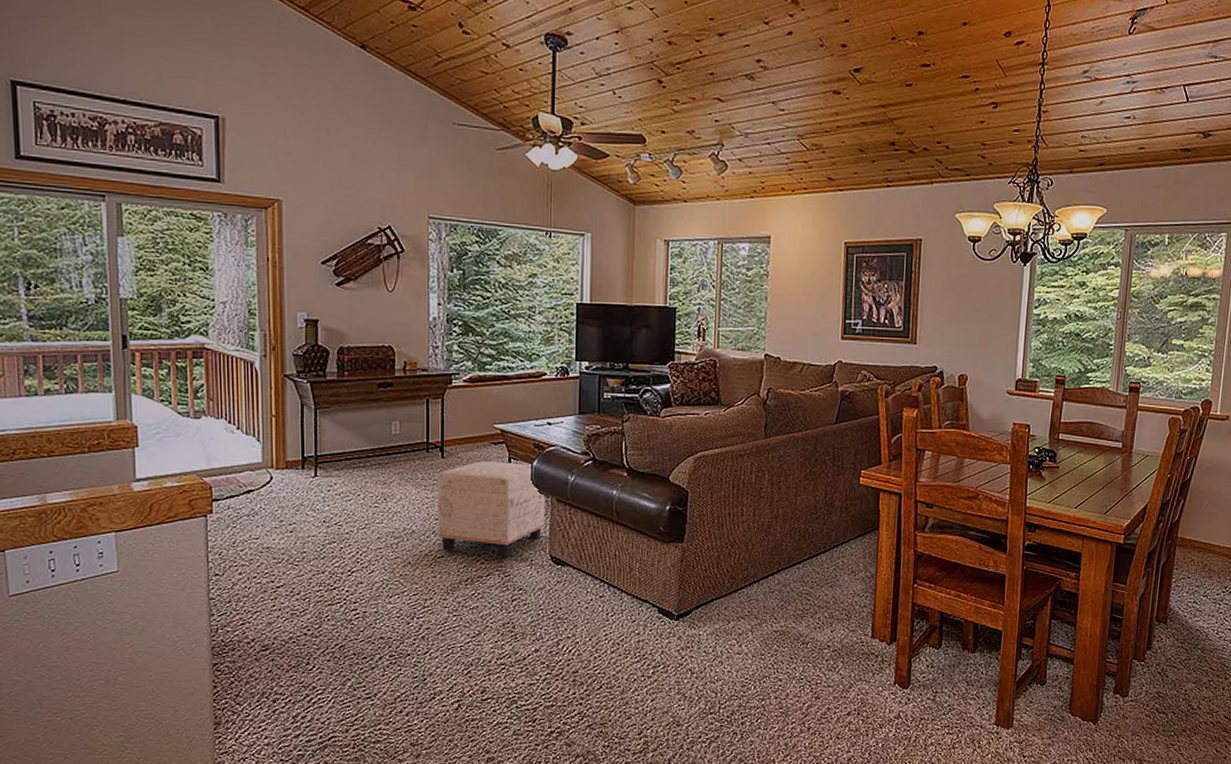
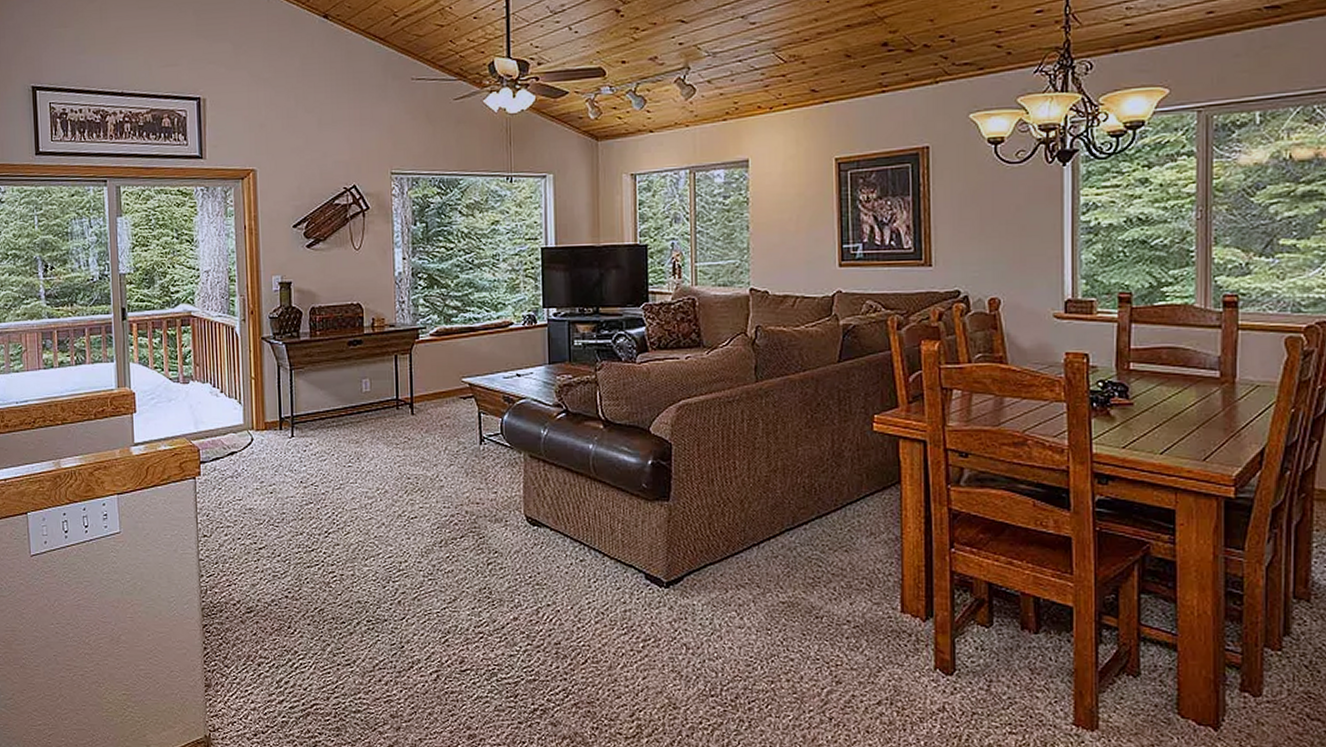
ottoman: present [437,462,545,557] -> none [407,417,518,517]

